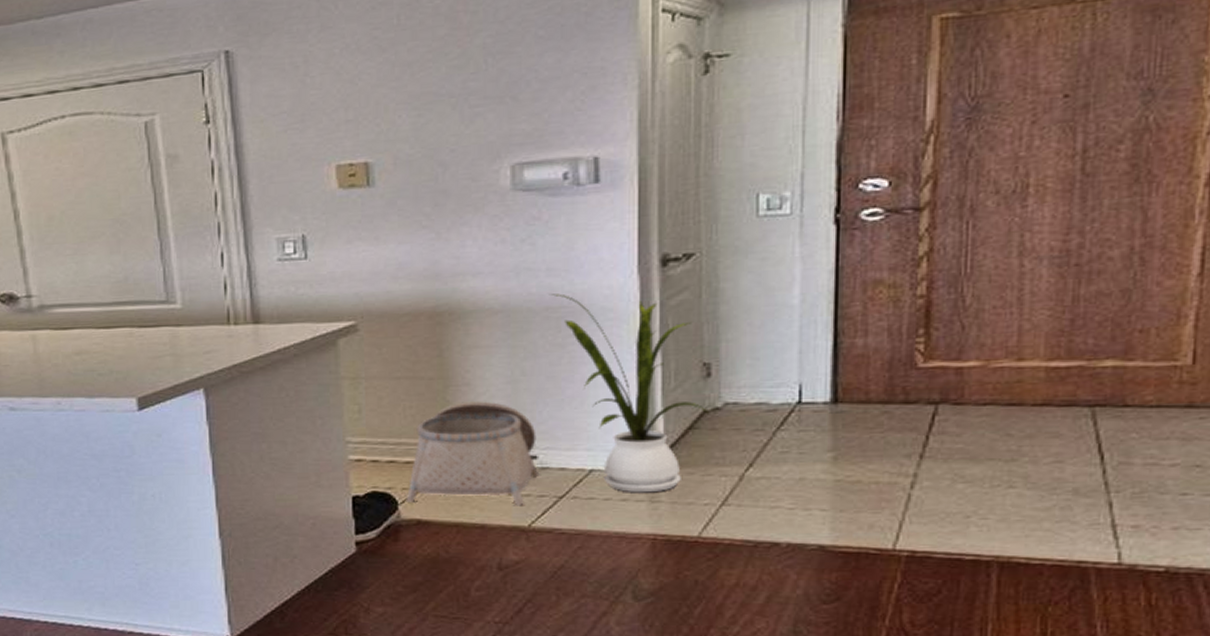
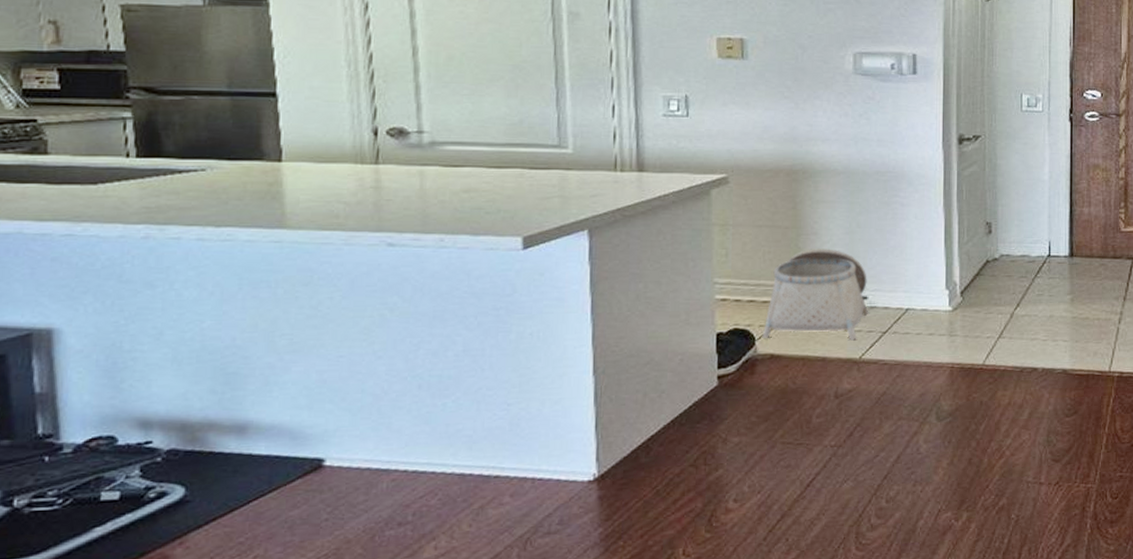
house plant: present [549,293,705,493] -> none [879,161,988,329]

